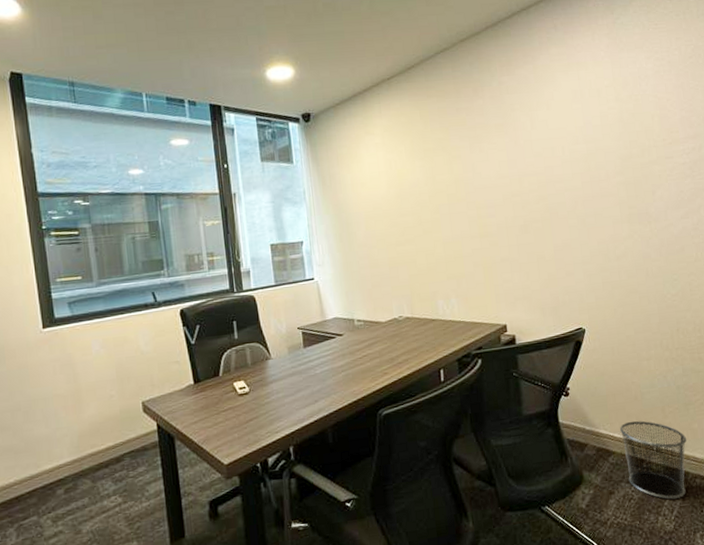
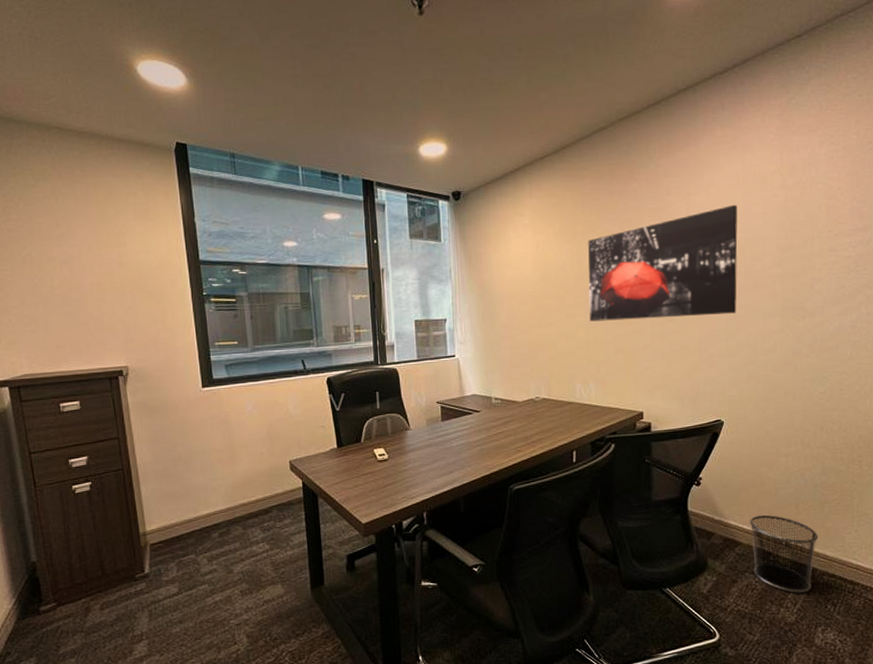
wall art: none [439,117,587,237] -> present [588,204,738,322]

